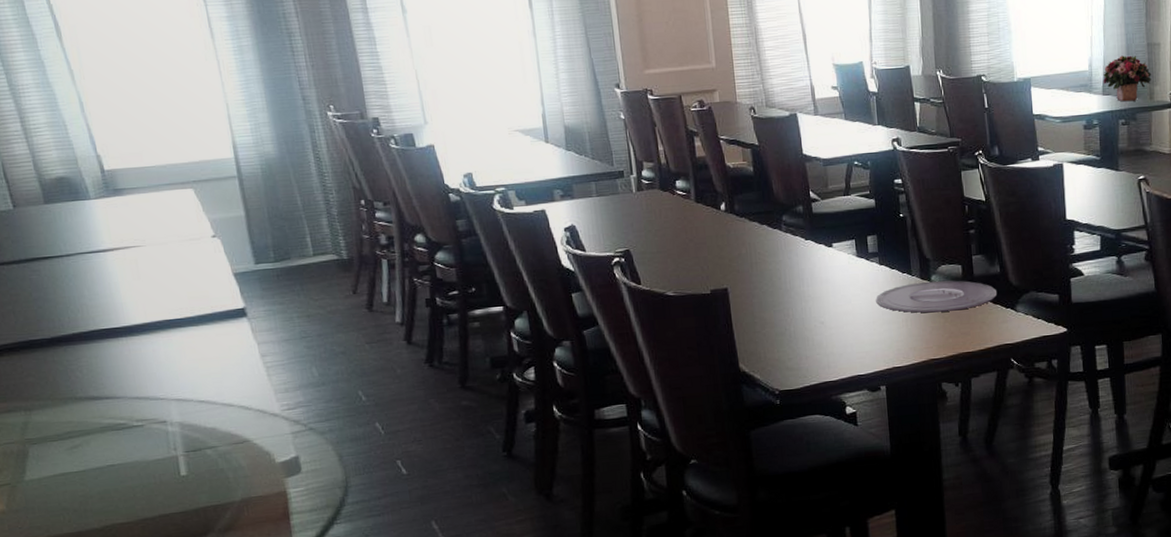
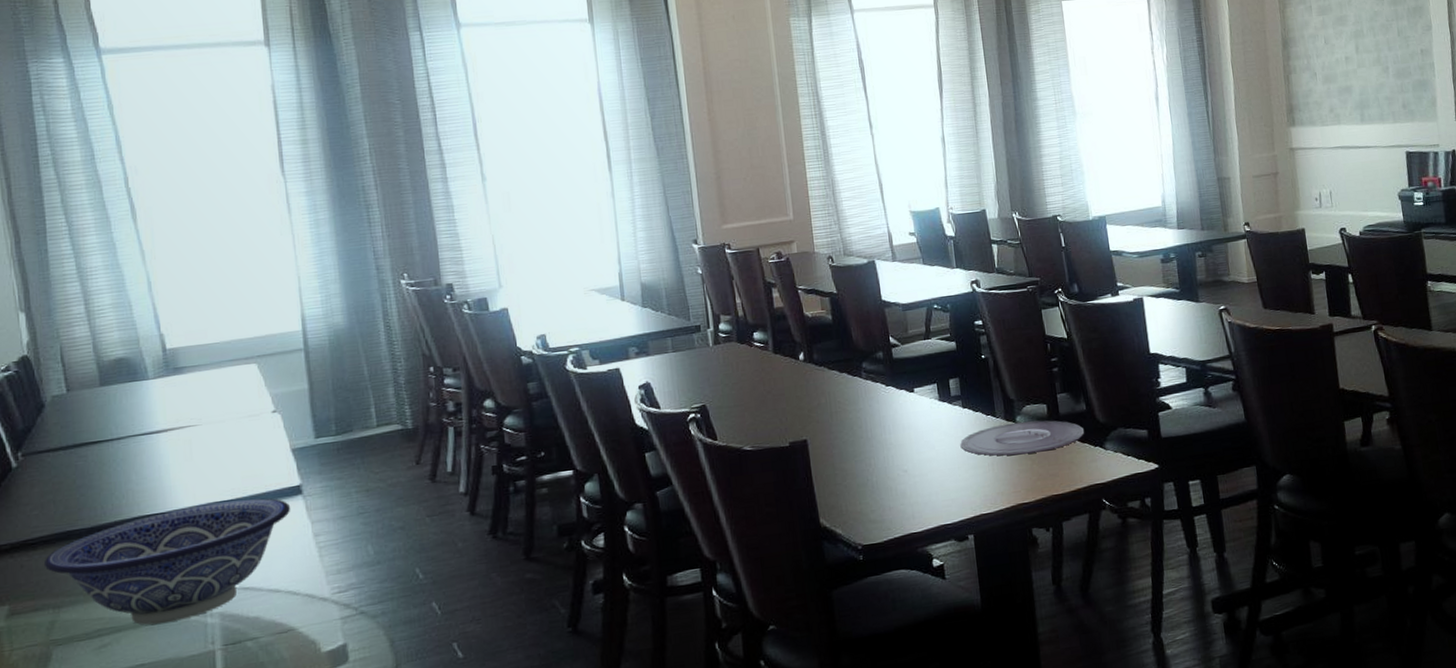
decorative bowl: none [10,318,238,430] -> present [43,498,291,625]
bouquet: present [1103,55,1151,102] -> none [1176,190,1224,235]

